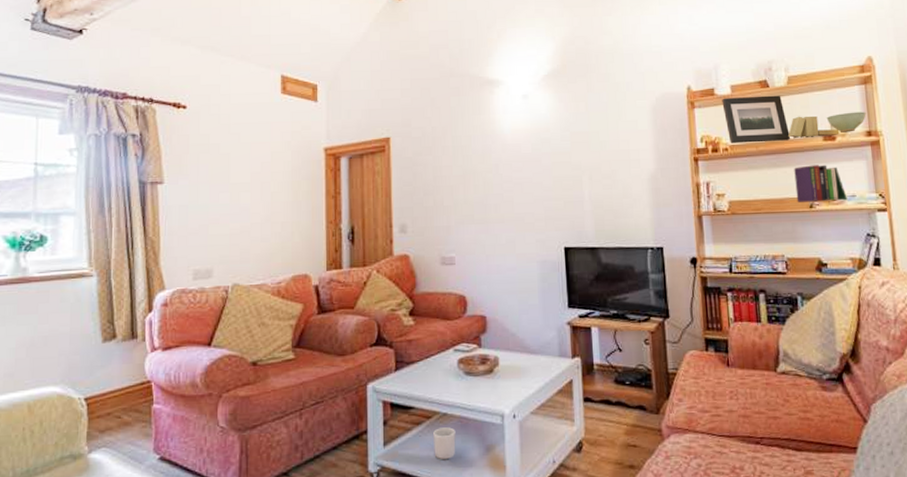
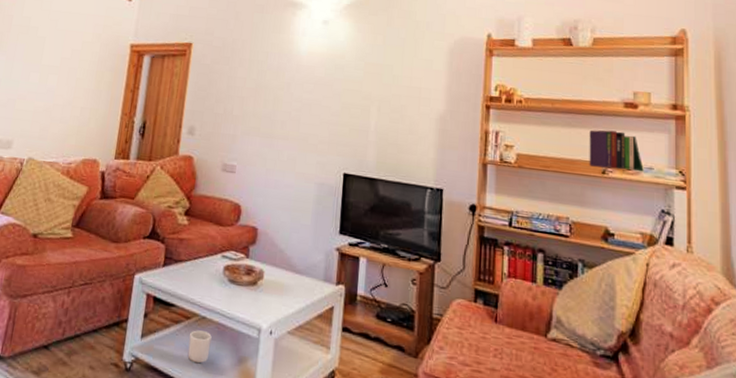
picture frame: present [722,95,791,143] -> none [521,50,590,102]
books: present [787,116,840,139] -> none [586,79,643,105]
bowl: present [826,111,866,133] -> none [630,82,674,103]

